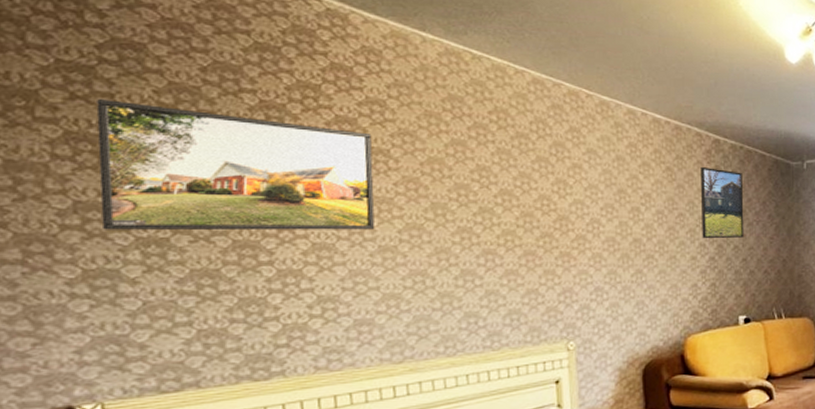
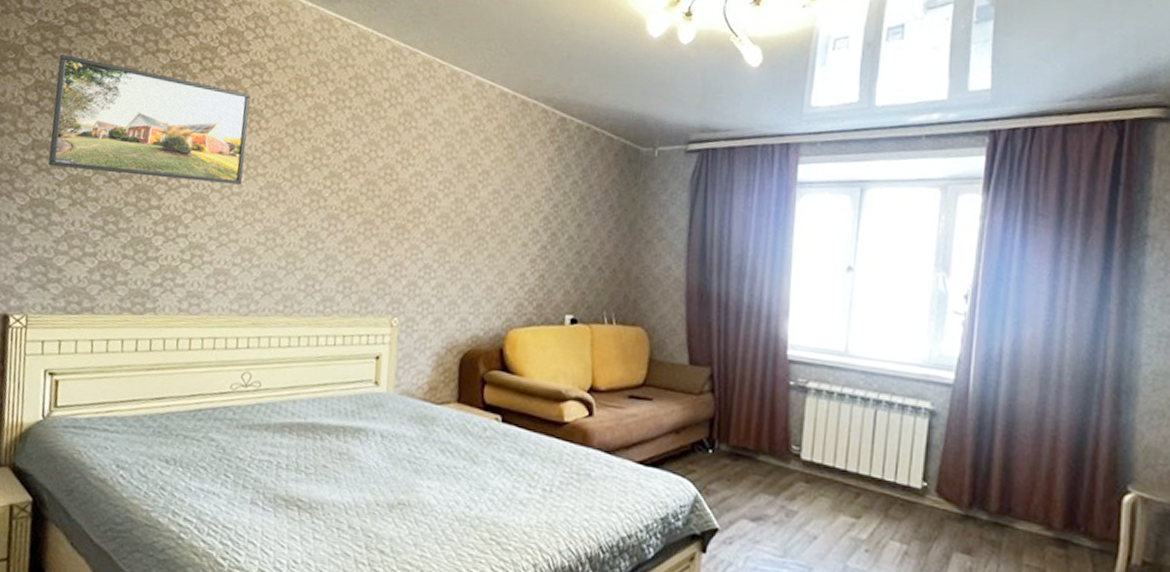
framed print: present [700,166,744,239] -> none [536,146,586,228]

